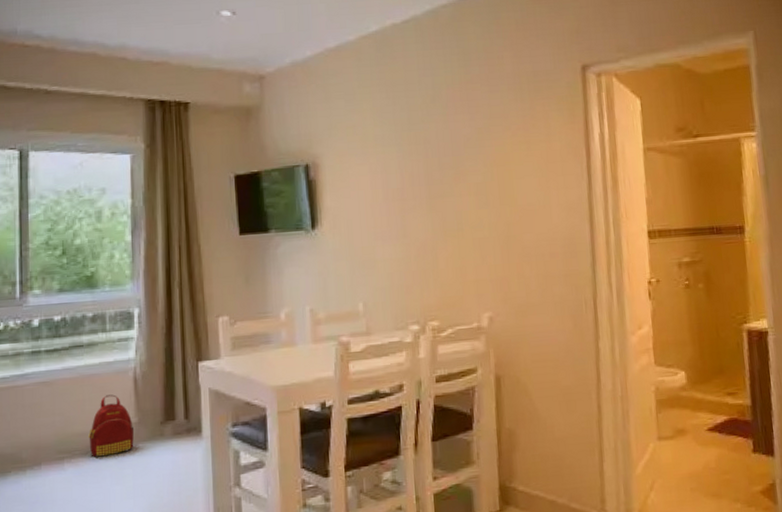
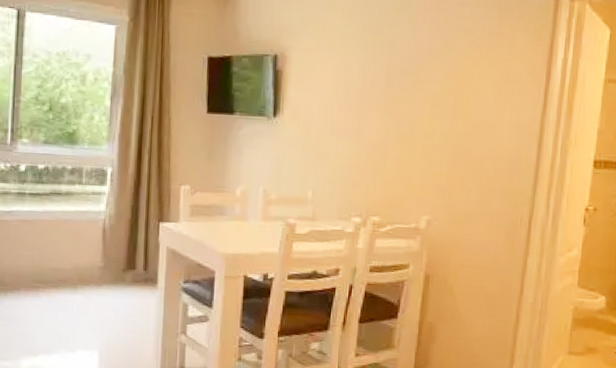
backpack: present [89,394,135,458] -> none [61,239,100,292]

